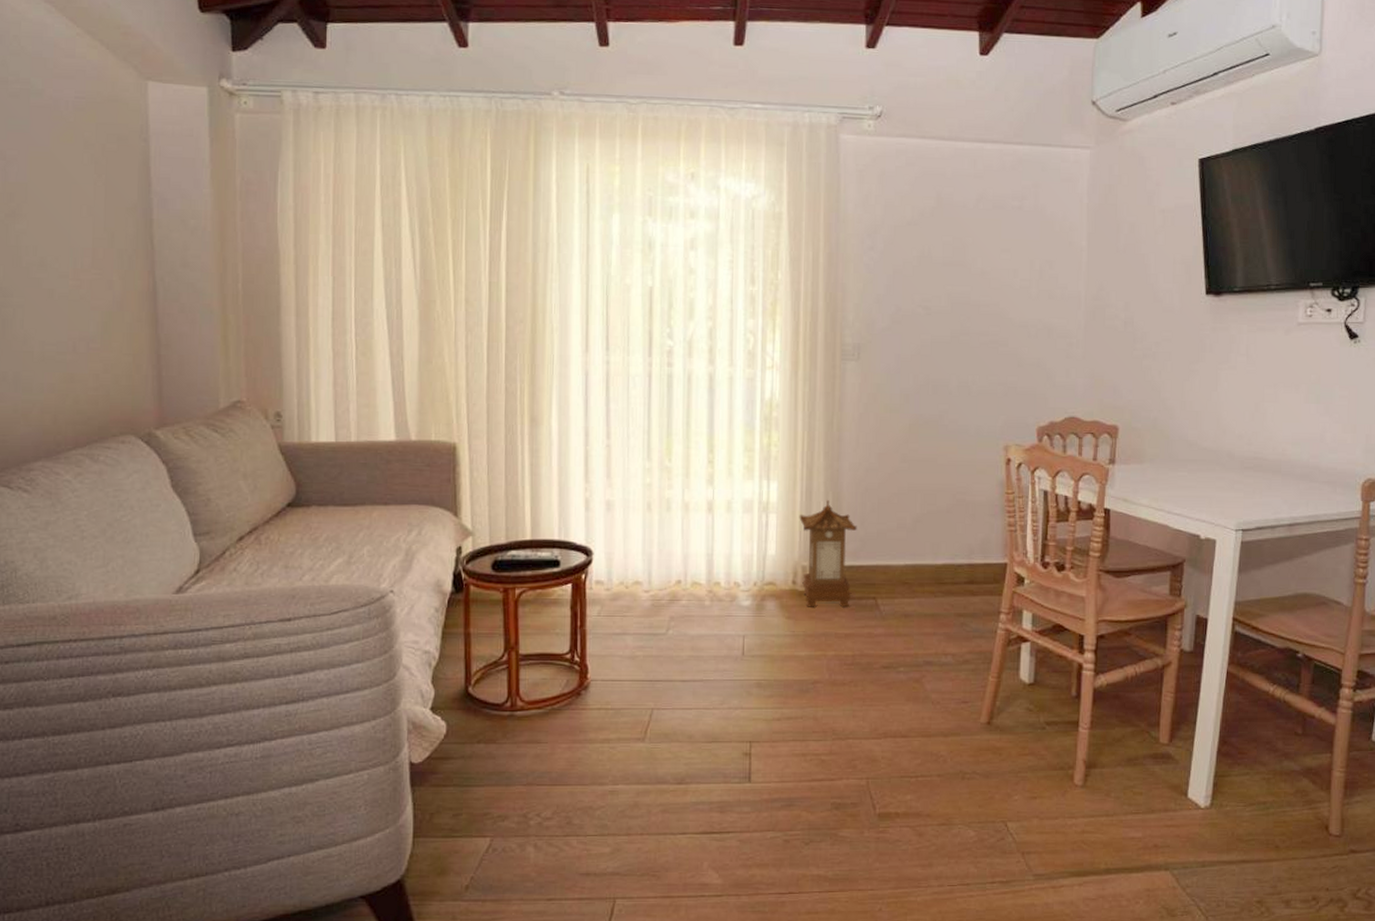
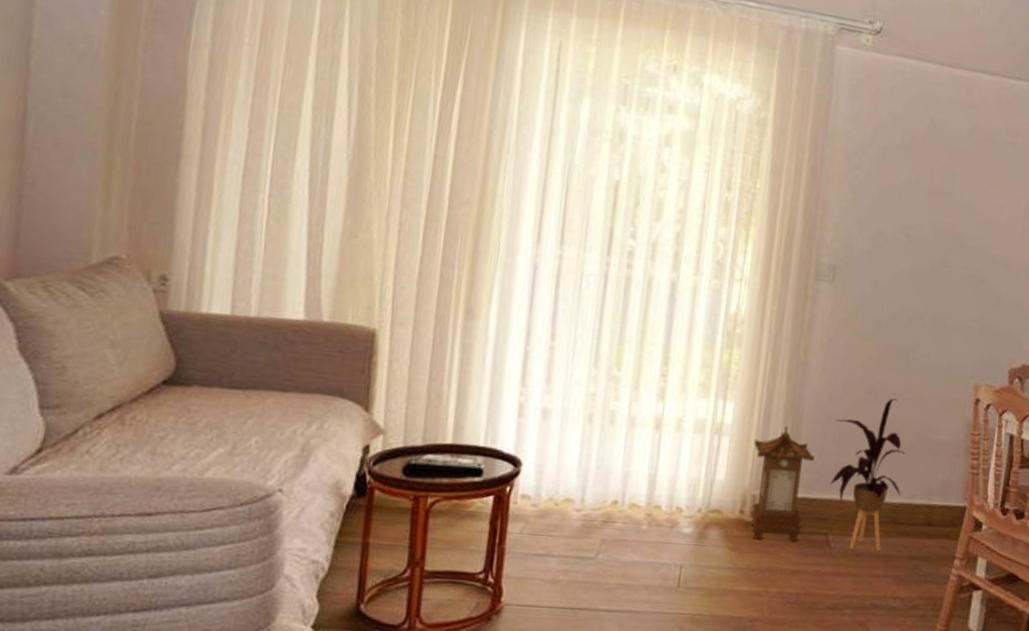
house plant: none [873,465,943,612] -> present [830,398,905,551]

